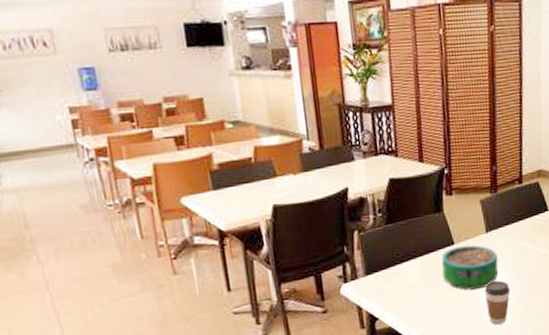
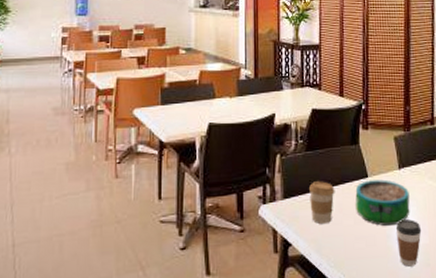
coffee cup: none [392,253,420,296] -> present [309,181,335,224]

